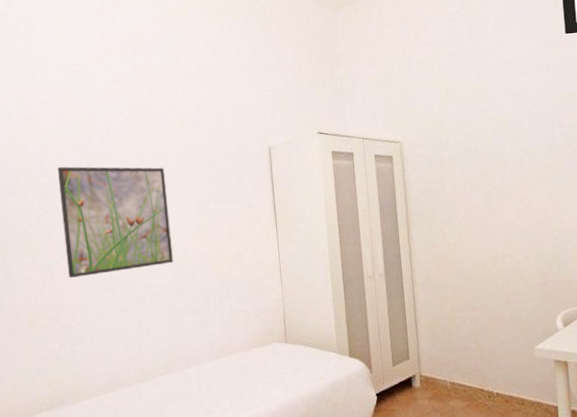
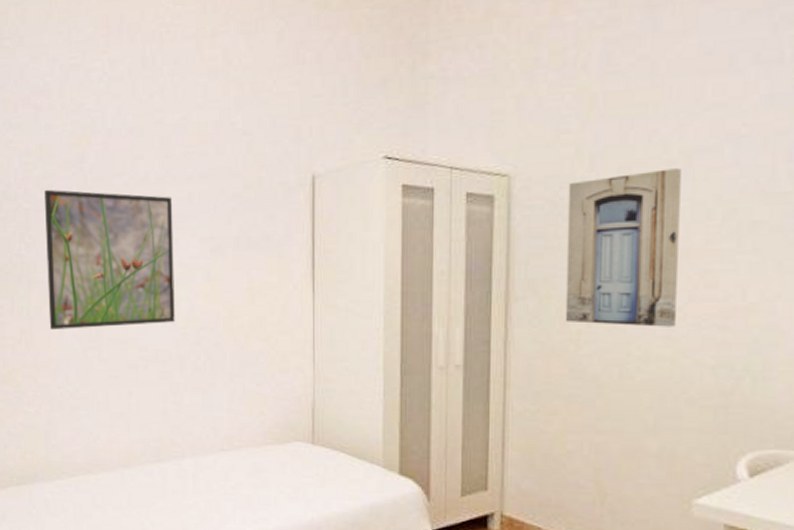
wall art: none [437,134,511,238] -> present [565,168,681,327]

